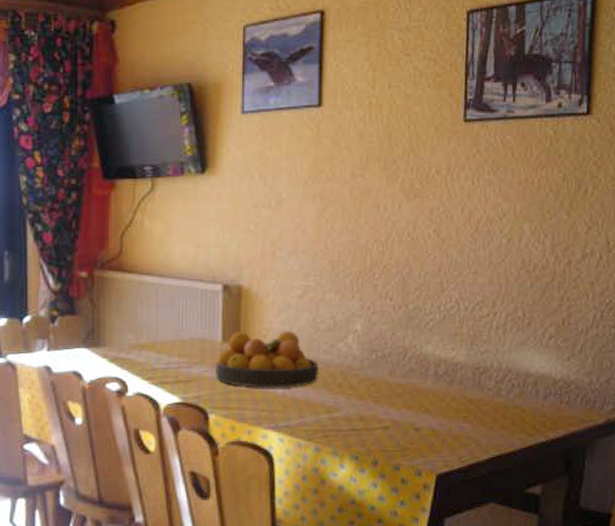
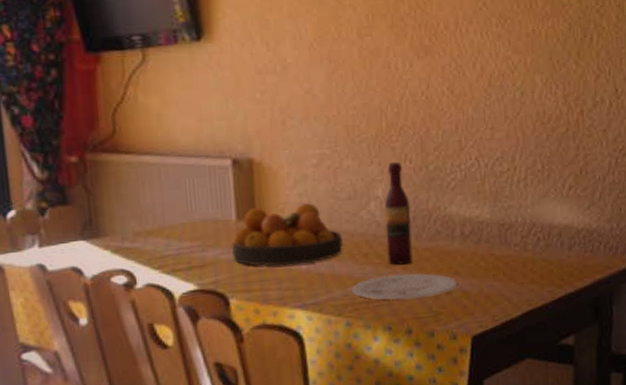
plate: none [323,406,427,432] -> present [351,273,457,300]
wine bottle: none [360,299,387,398] -> present [384,162,413,265]

